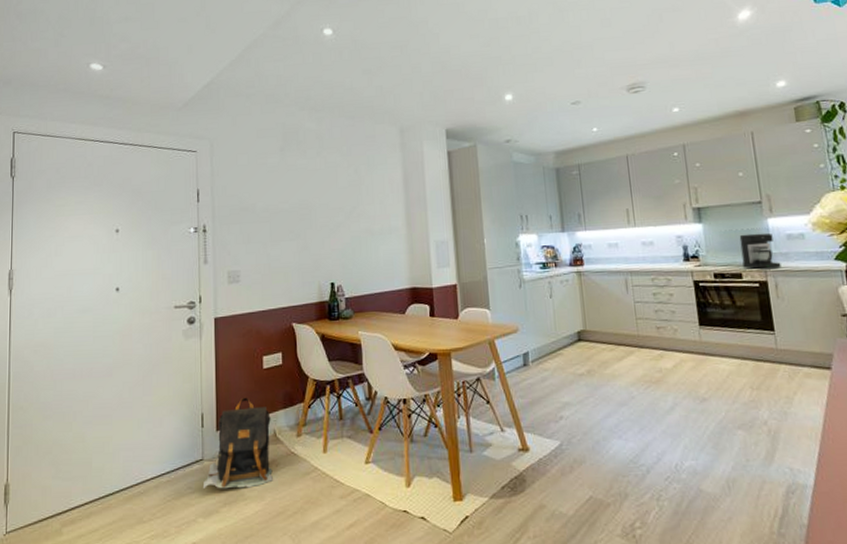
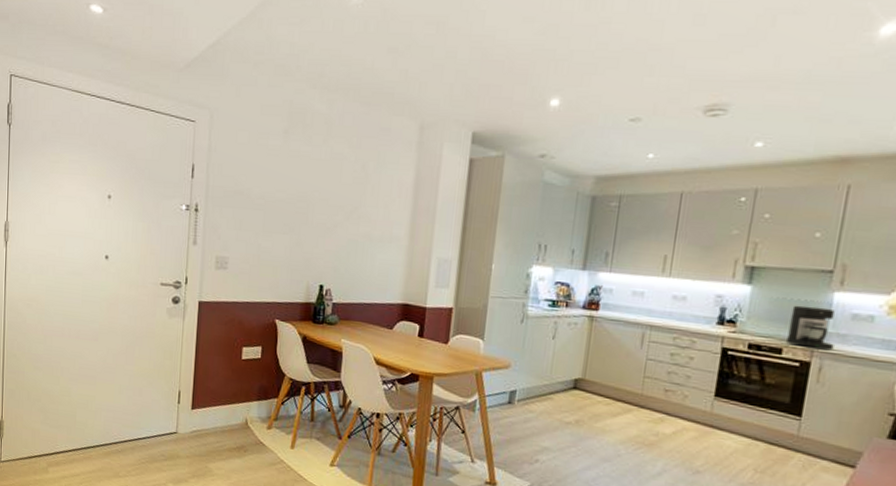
backpack: present [202,397,273,489] -> none [174,382,244,467]

